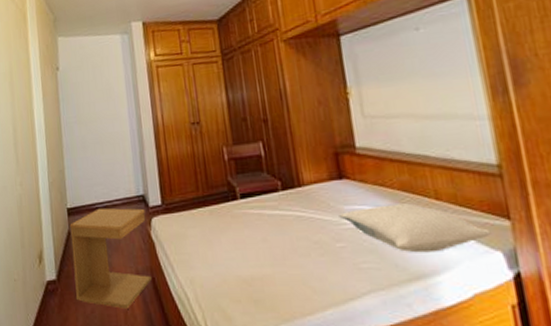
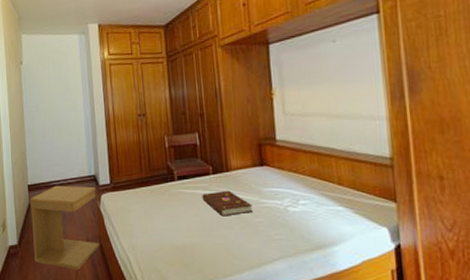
book: none [270,210,333,242] -> present [202,191,253,217]
pillow: present [339,203,493,253] -> none [258,187,382,228]

